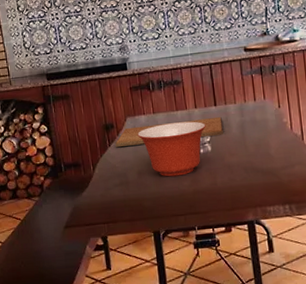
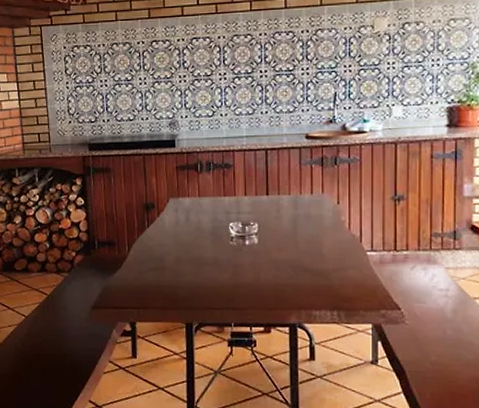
cutting board: present [115,117,225,148] -> none [154,208,274,230]
mixing bowl: present [137,121,206,177] -> none [179,209,255,267]

